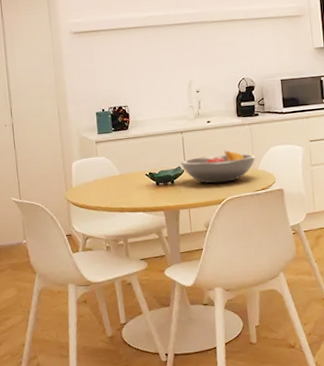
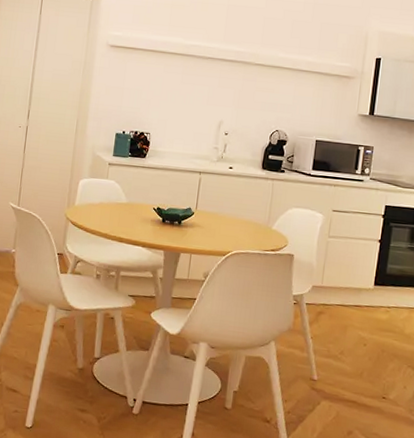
fruit bowl: present [181,150,256,184] -> none [192,201,273,235]

